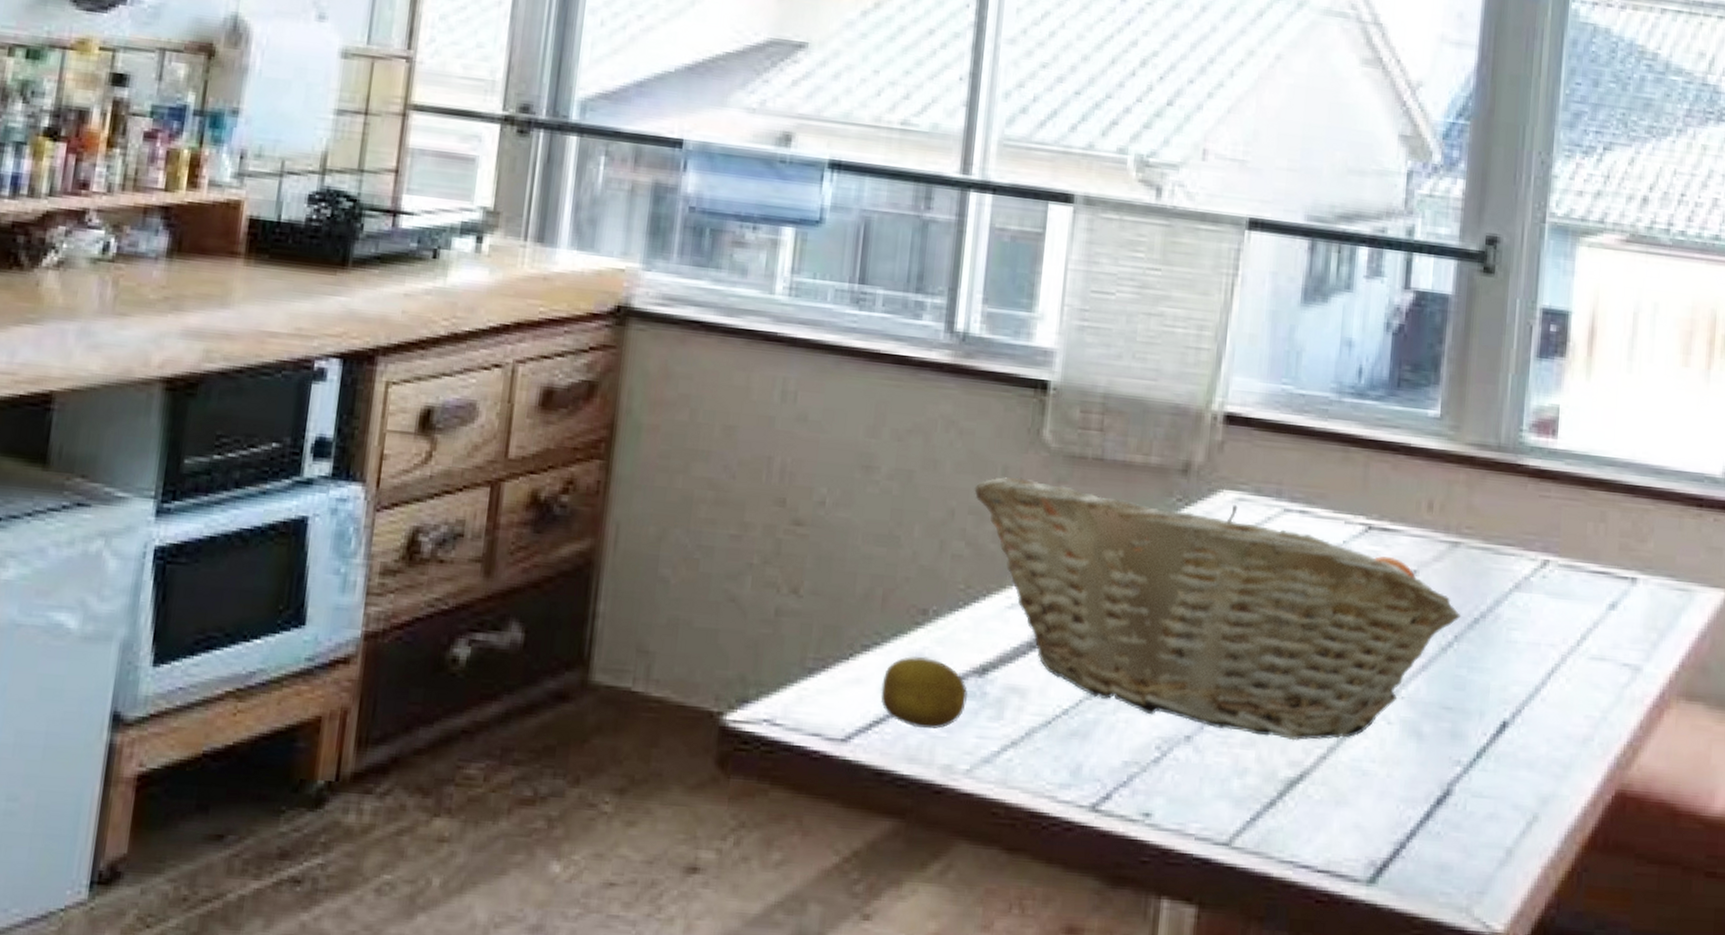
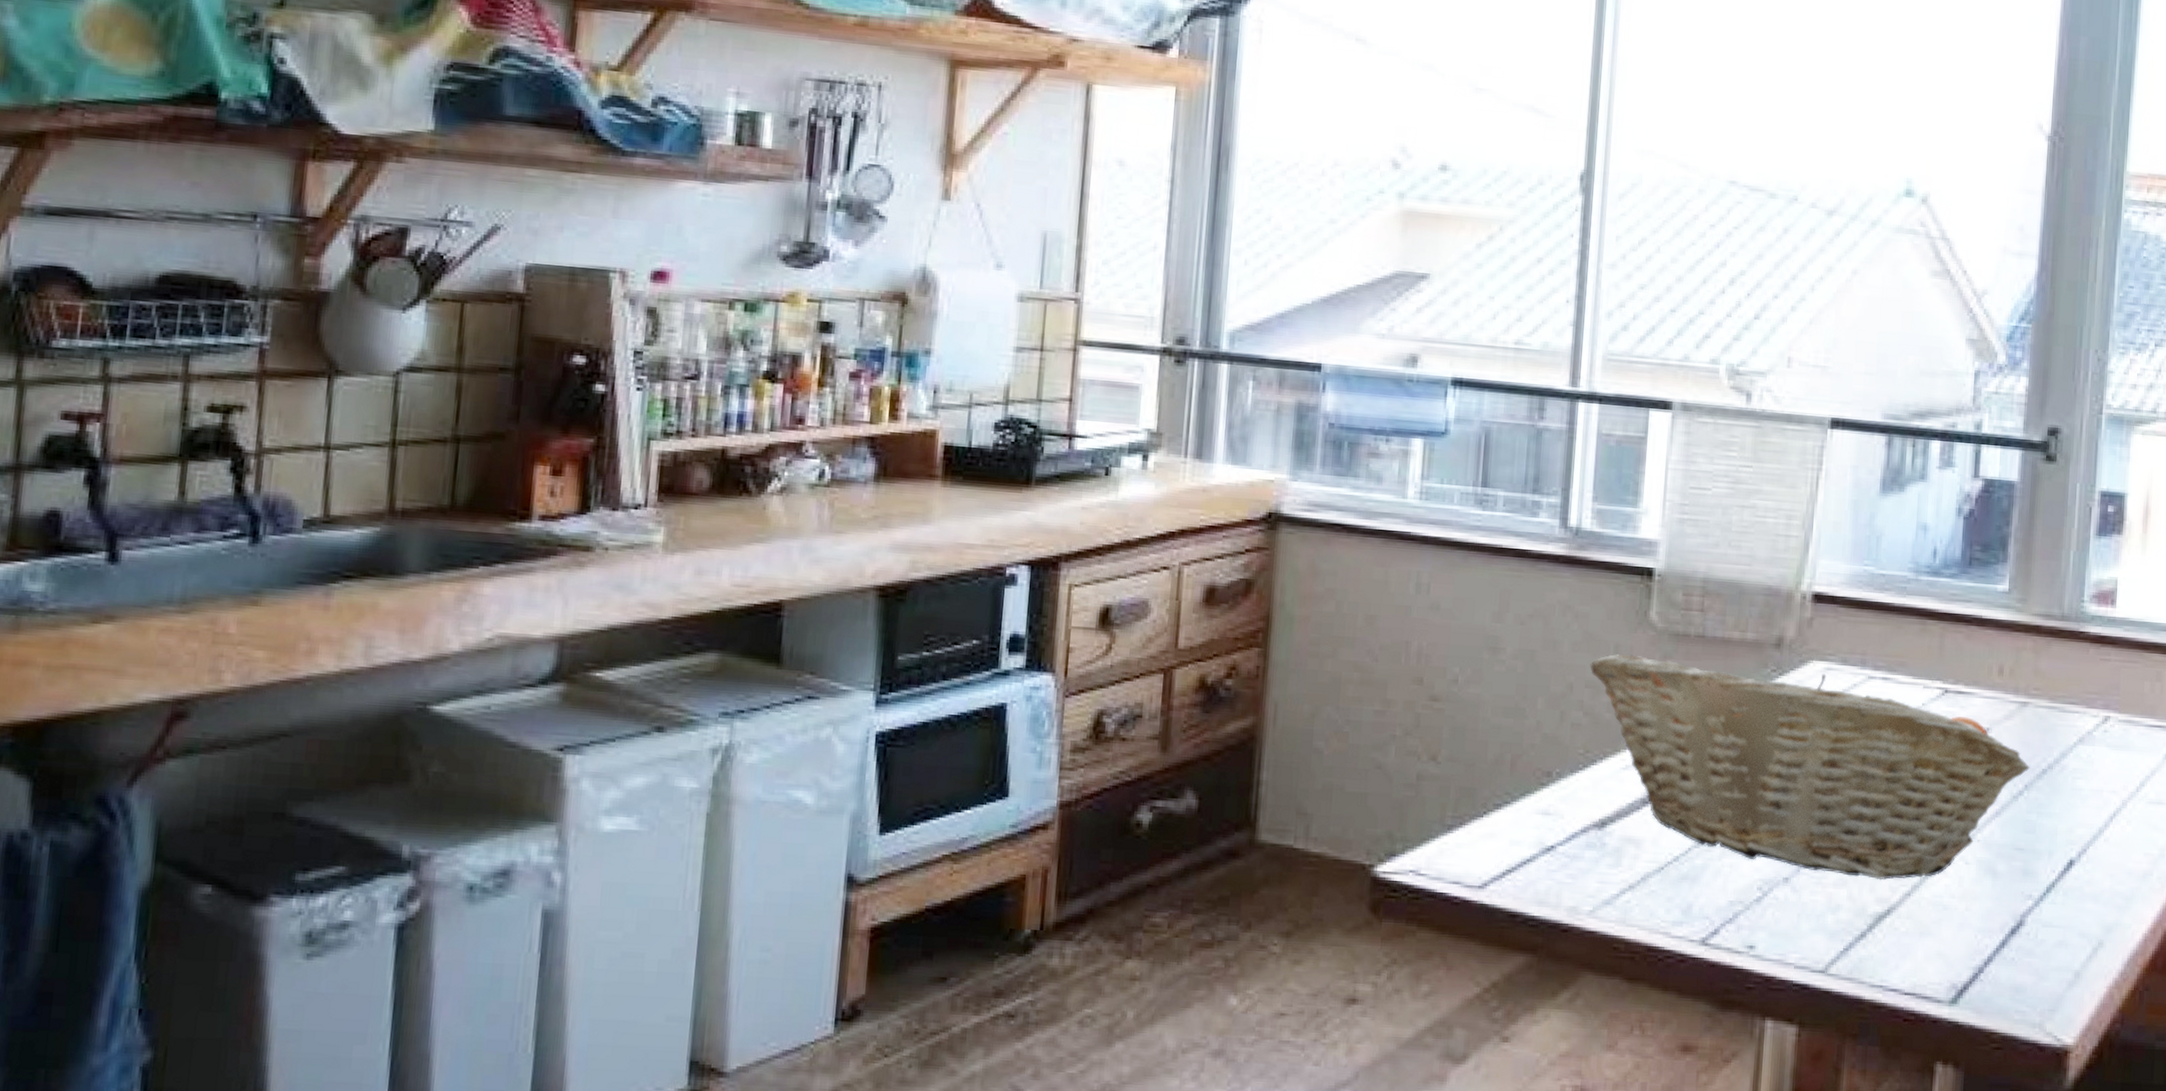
fruit: present [880,656,968,730] -> none [1512,813,1590,876]

